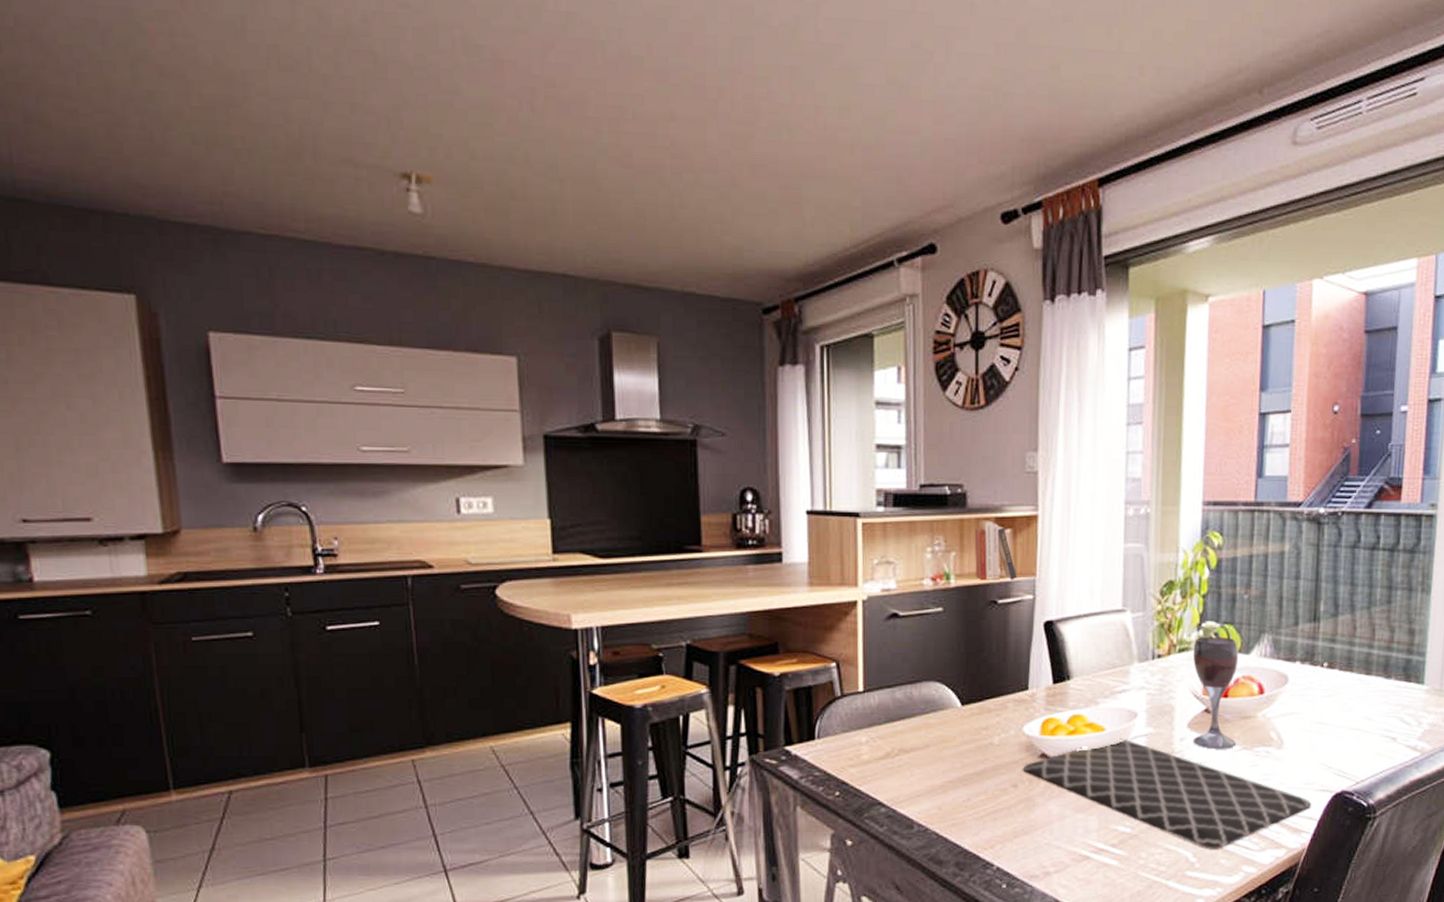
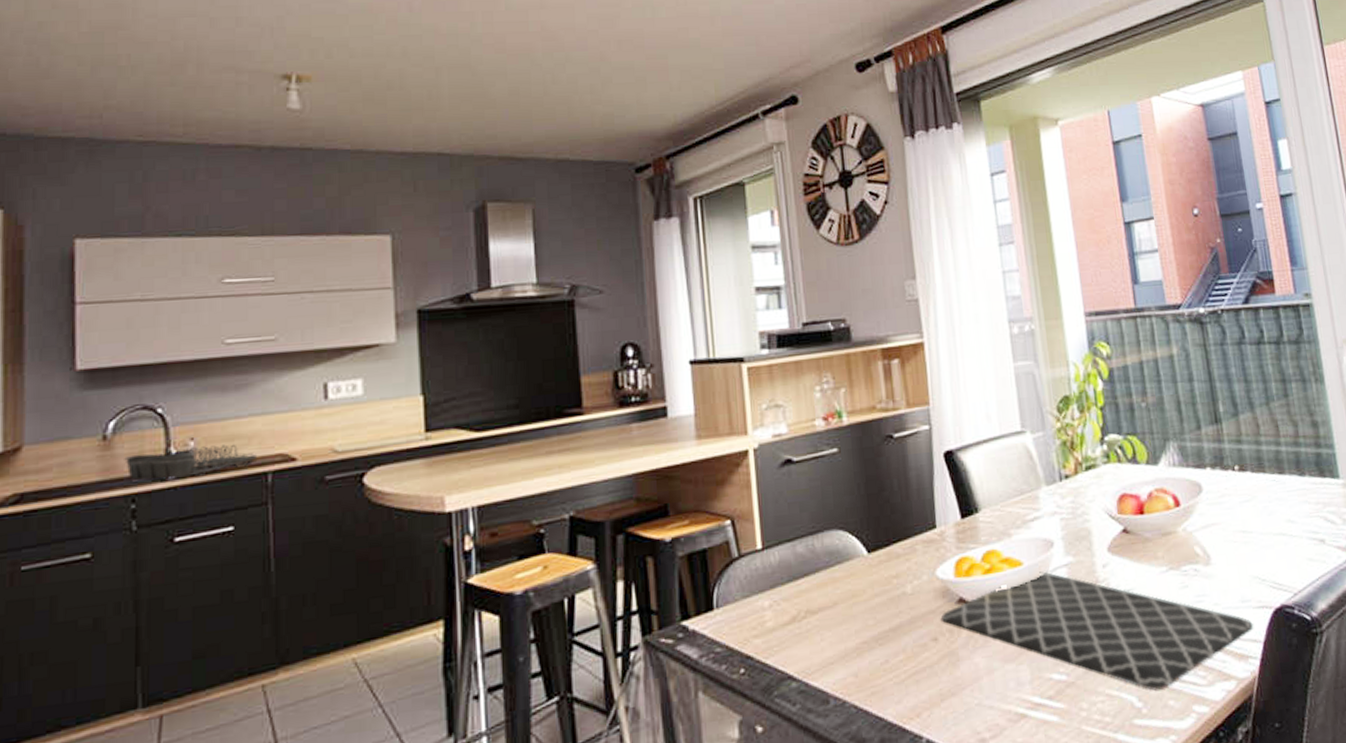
dish rack: none [275,546,396,574] -> present [124,444,256,481]
books: present [974,520,1018,580] -> none [862,352,911,415]
cup: present [1192,636,1239,750] -> none [1100,449,1163,574]

